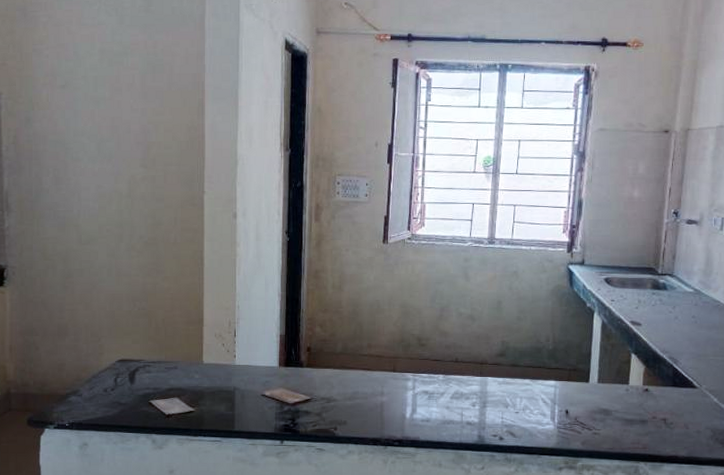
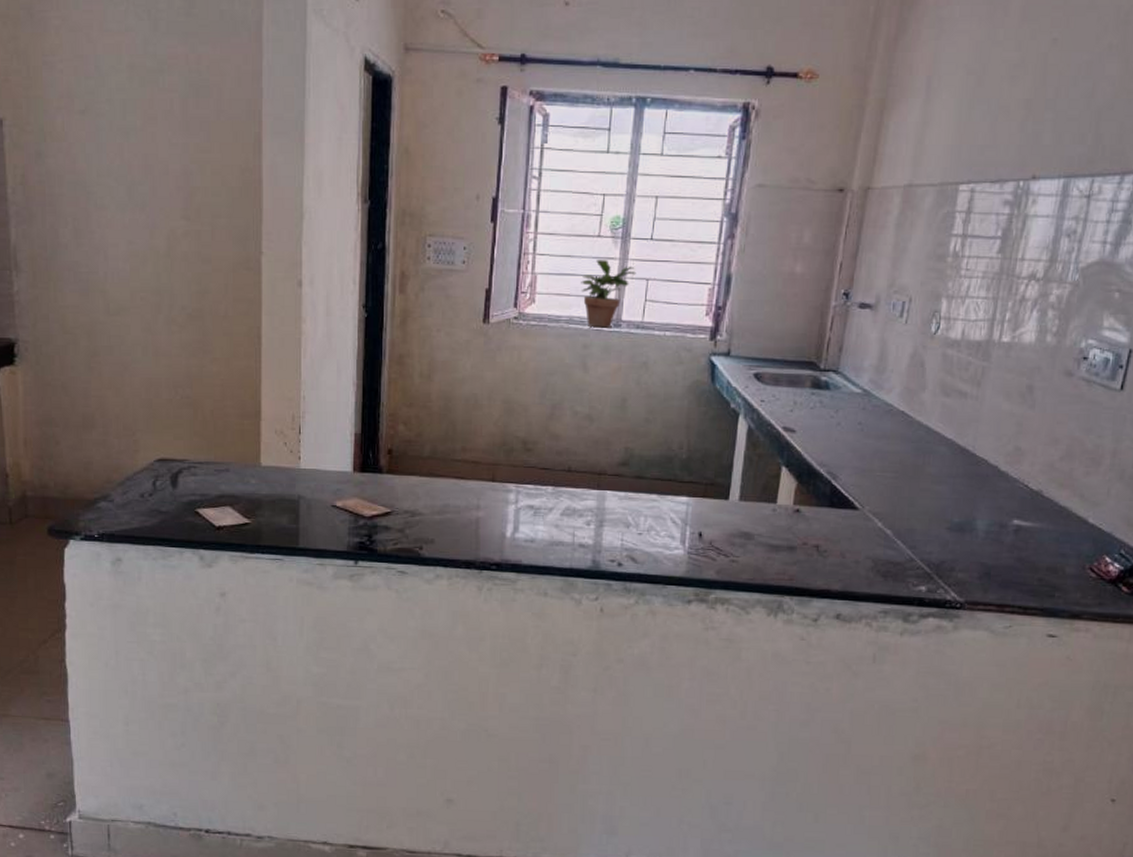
potted plant: none [461,191,505,245] -> present [581,260,636,328]

